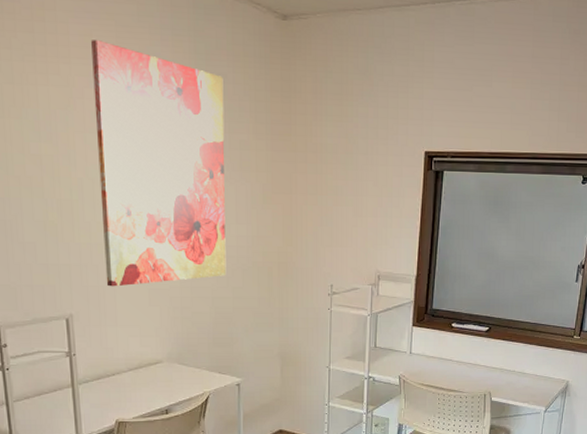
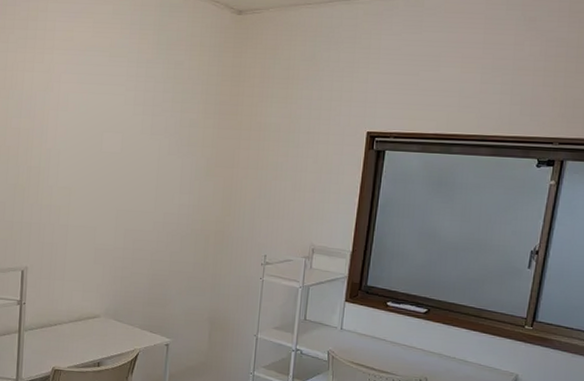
wall art: present [91,40,227,287] -> none [59,34,180,245]

